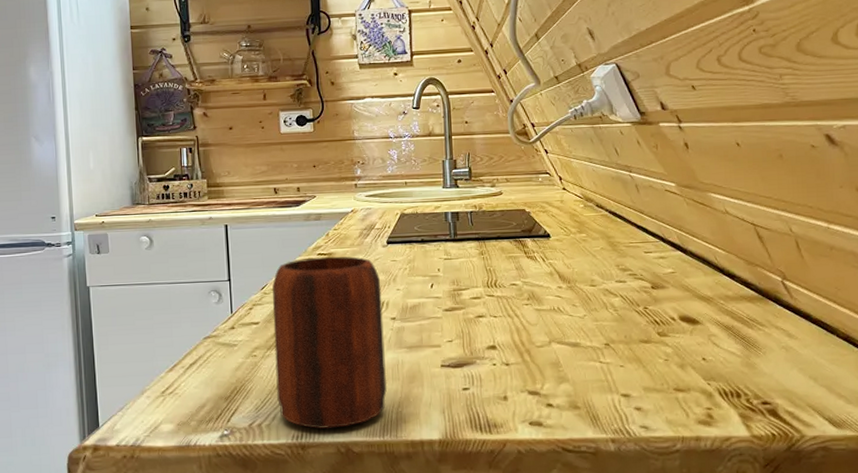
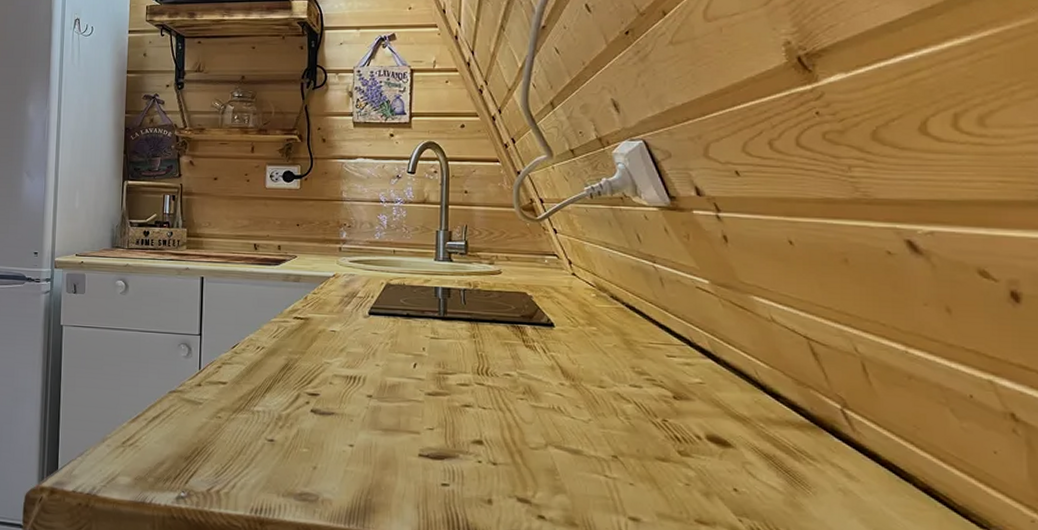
mug: present [272,256,387,429] -> none [239,320,359,507]

